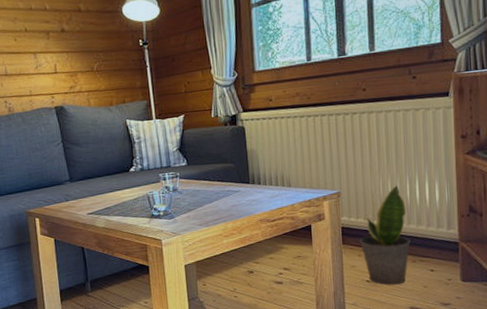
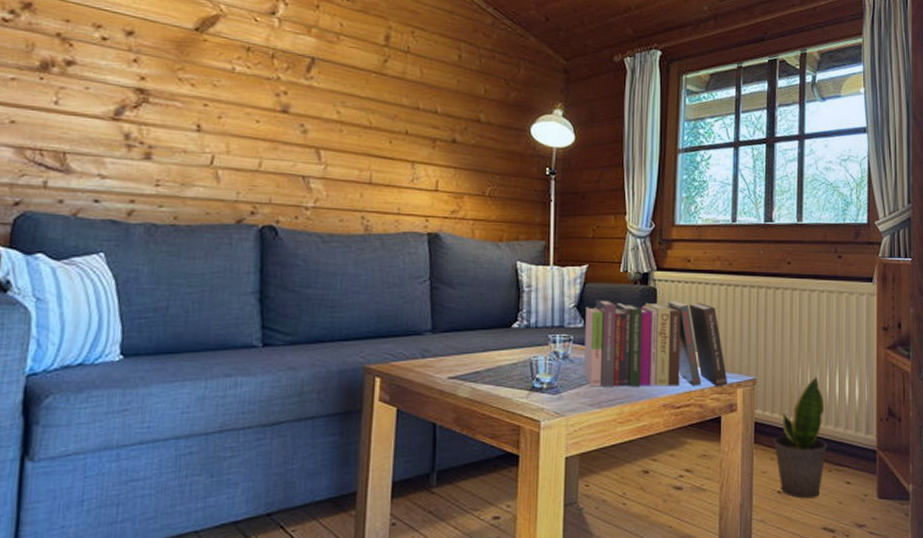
books: none [187,134,315,211] -> present [584,300,728,387]

